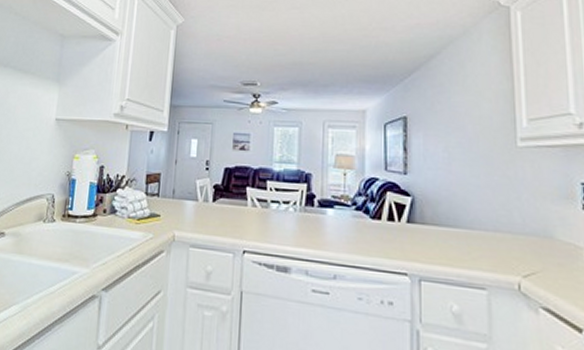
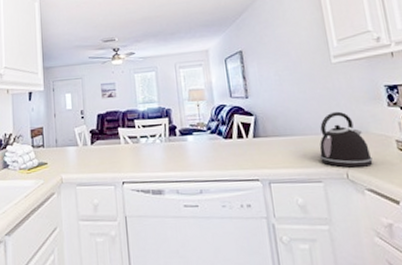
kettle: none [486,206,554,280] -> present [319,111,373,168]

